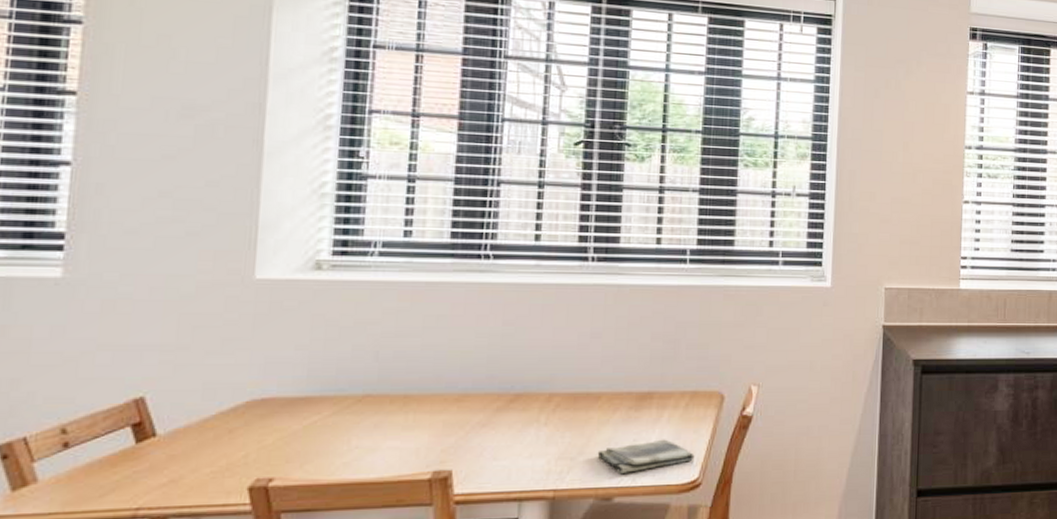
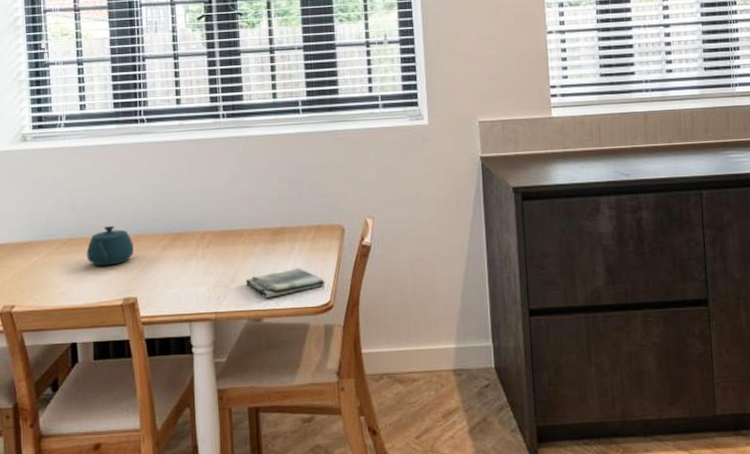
teapot: none [388,380,456,431] -> present [86,225,134,266]

